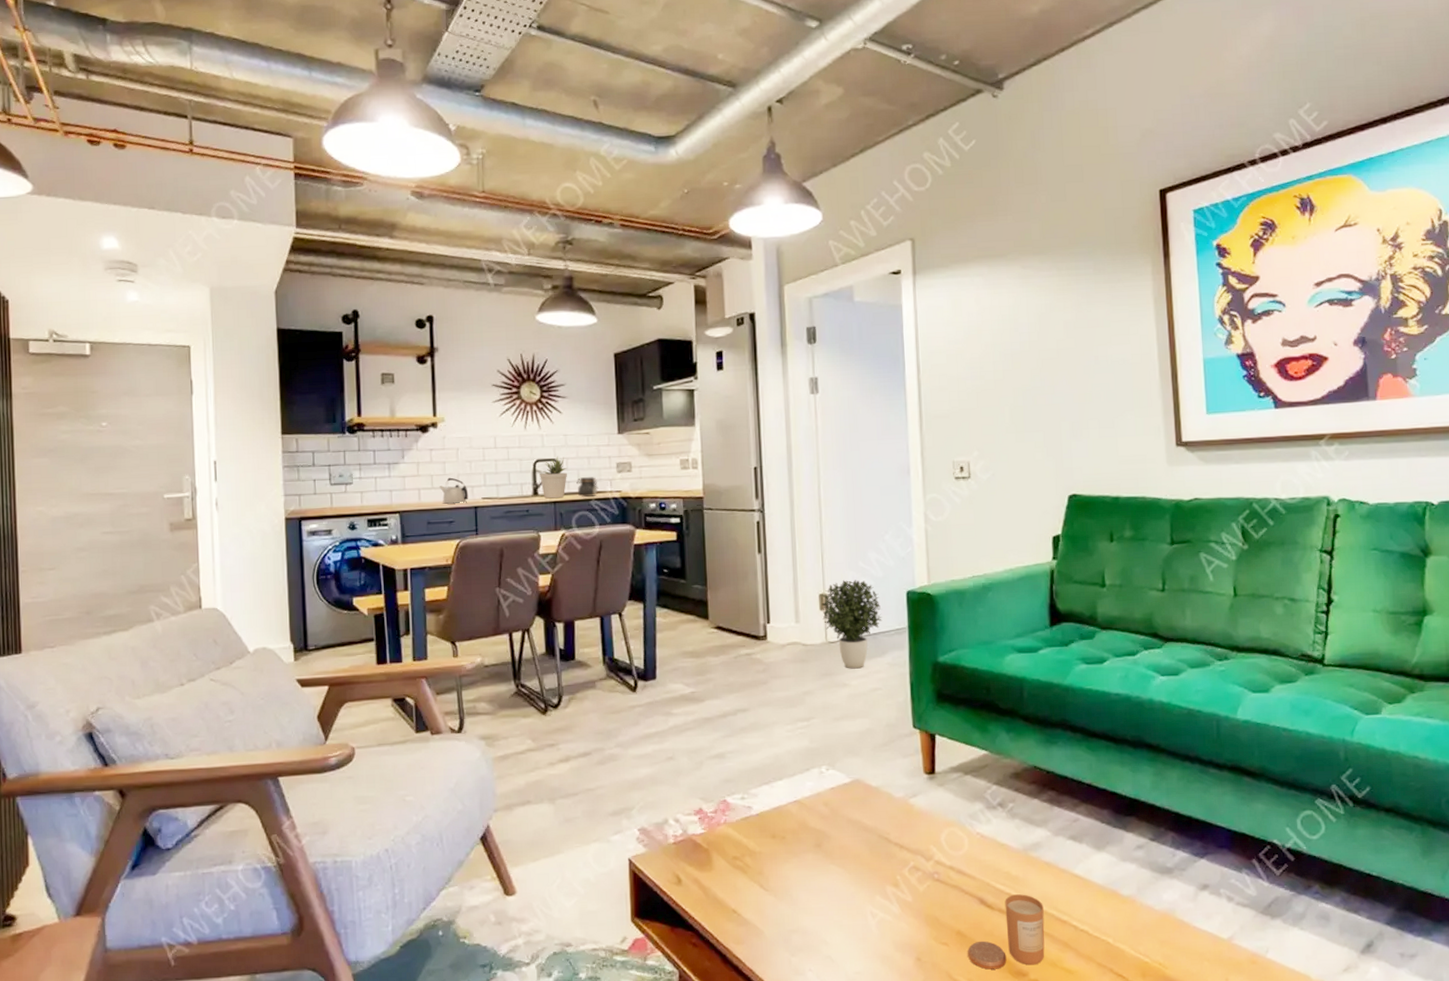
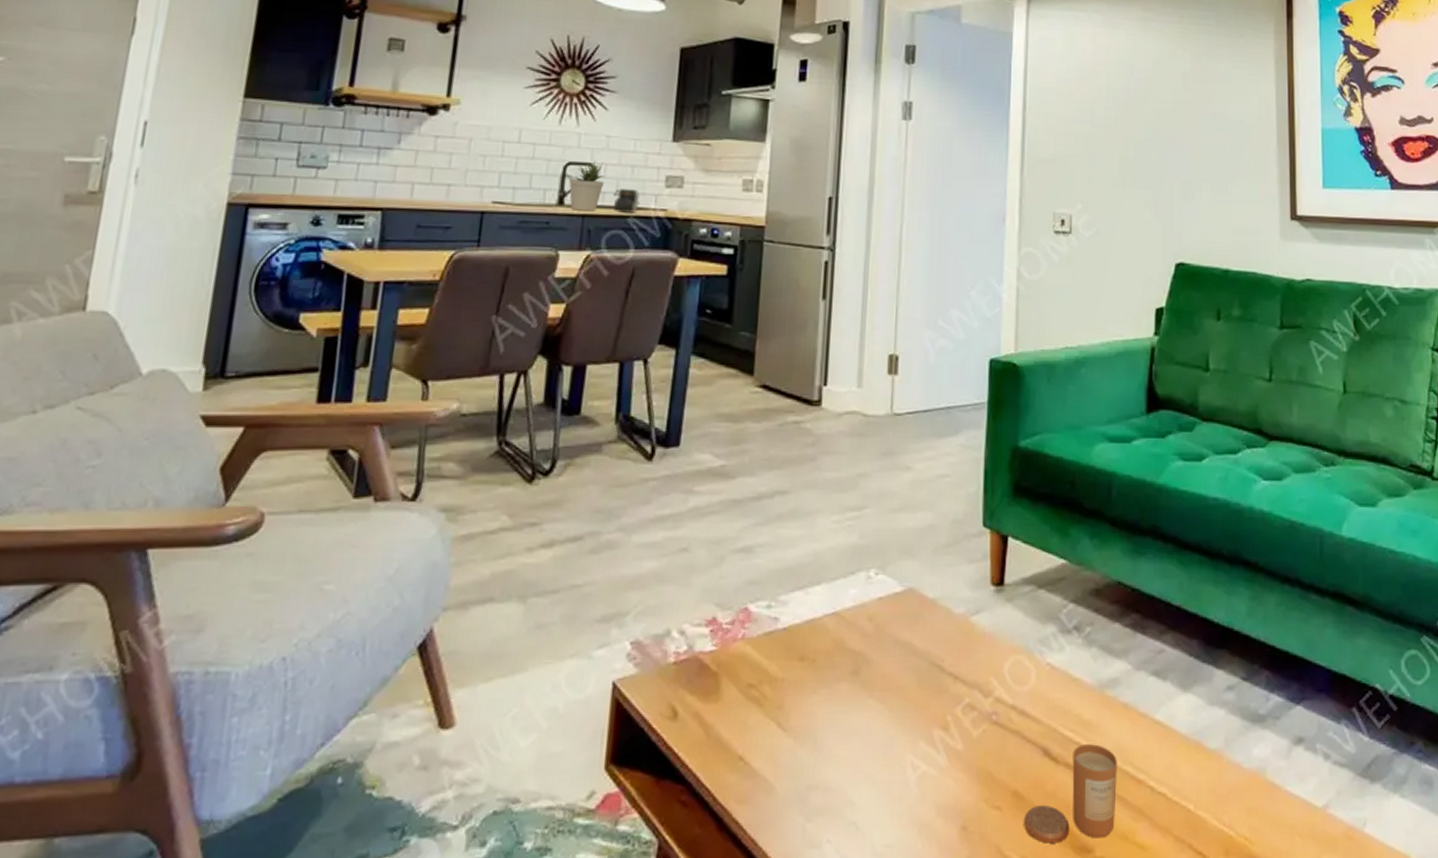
kettle: present [440,477,469,504] -> none [440,172,476,206]
potted plant: present [821,579,882,669] -> none [889,339,959,449]

